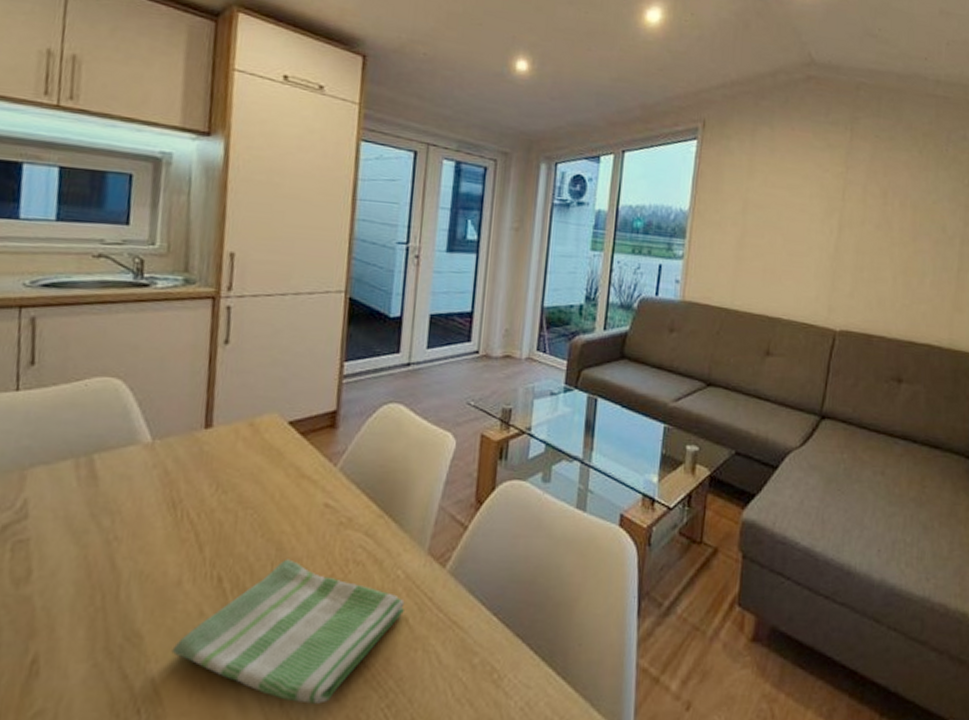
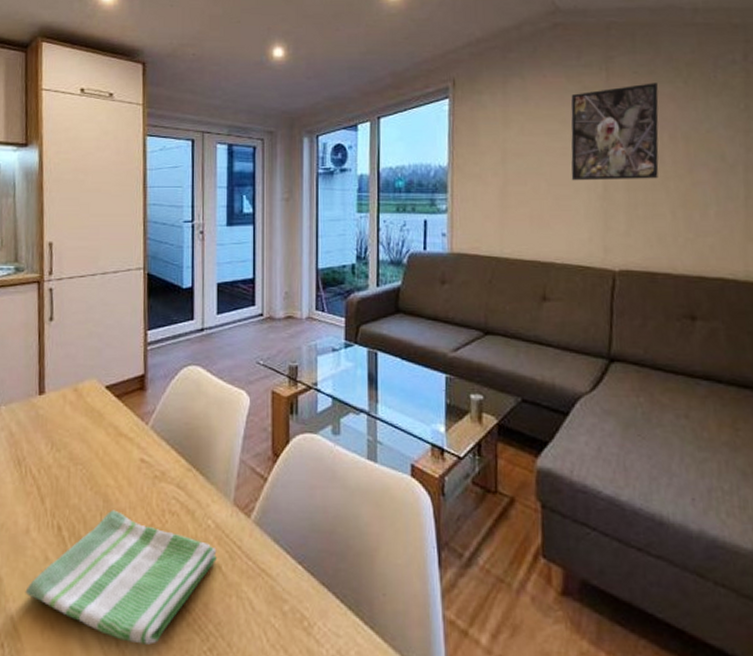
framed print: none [806,148,895,244] -> present [571,83,659,181]

